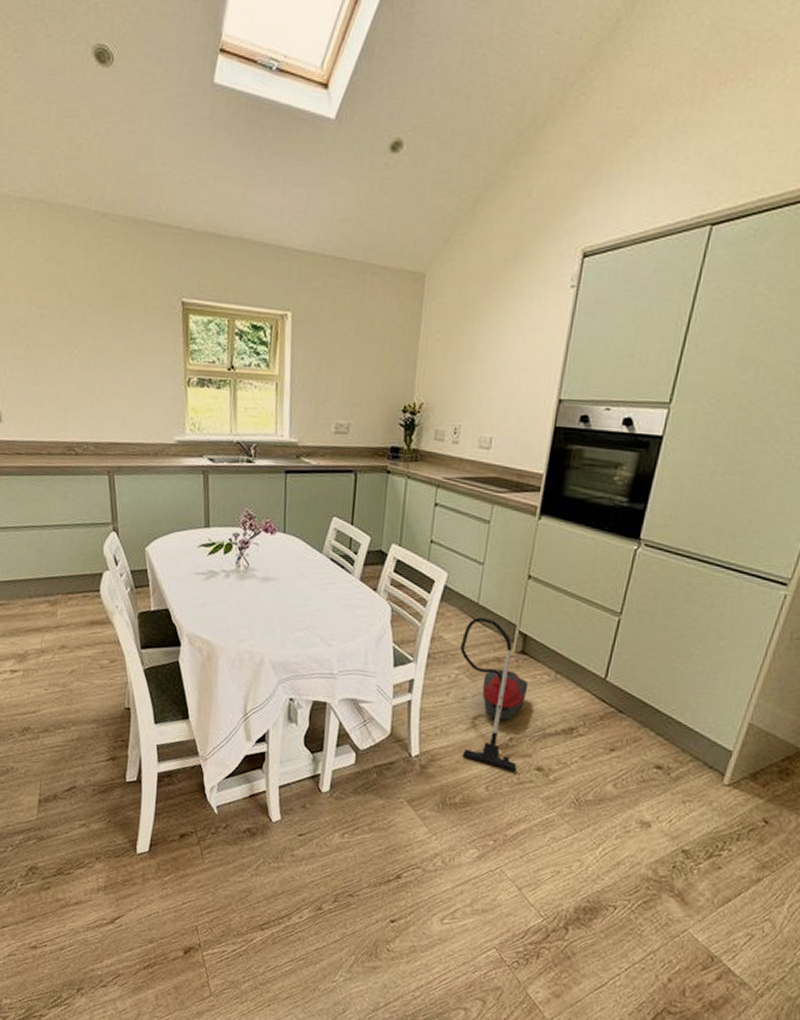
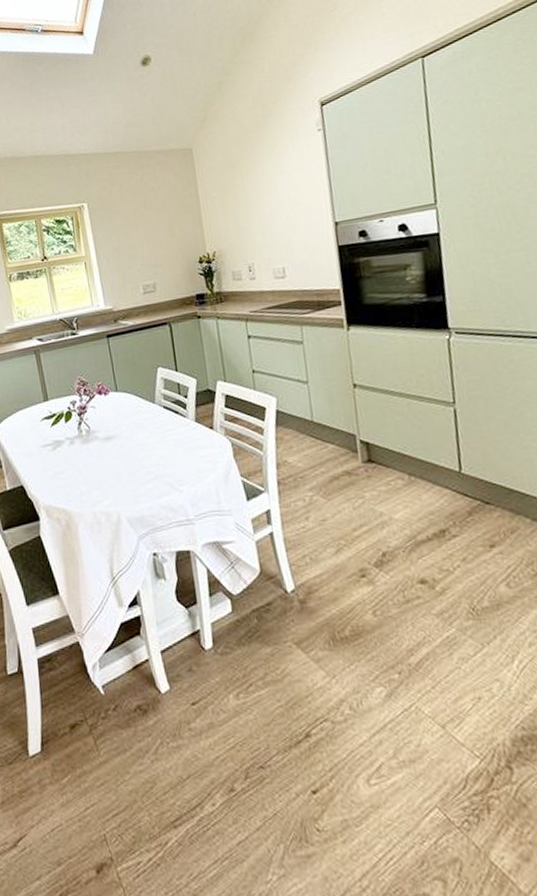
vacuum cleaner: present [459,617,529,772] -> none [306,433,399,590]

